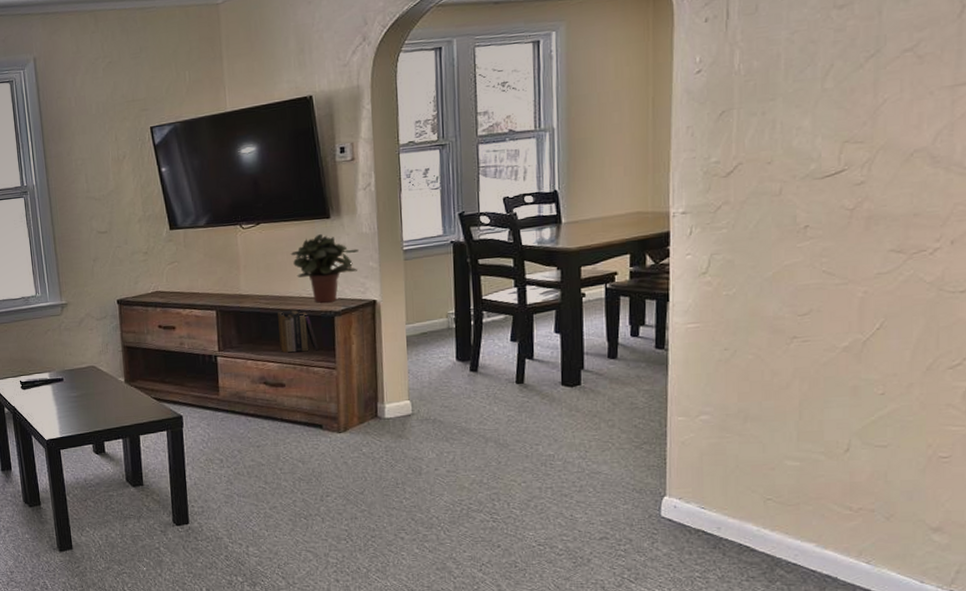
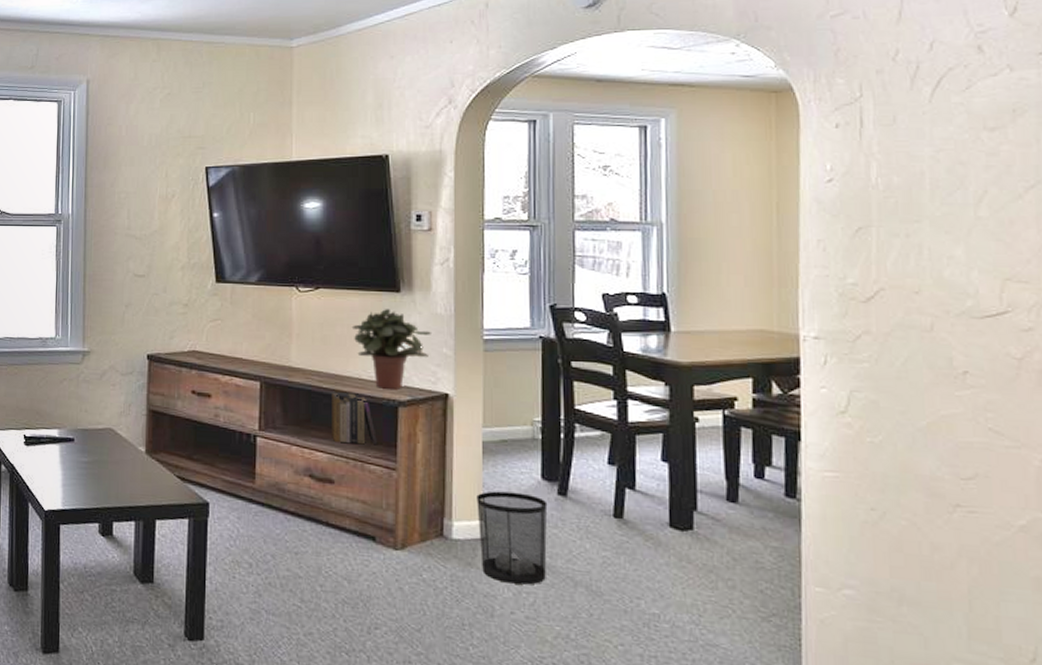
waste bin: none [403,374,463,447] -> present [476,491,548,585]

